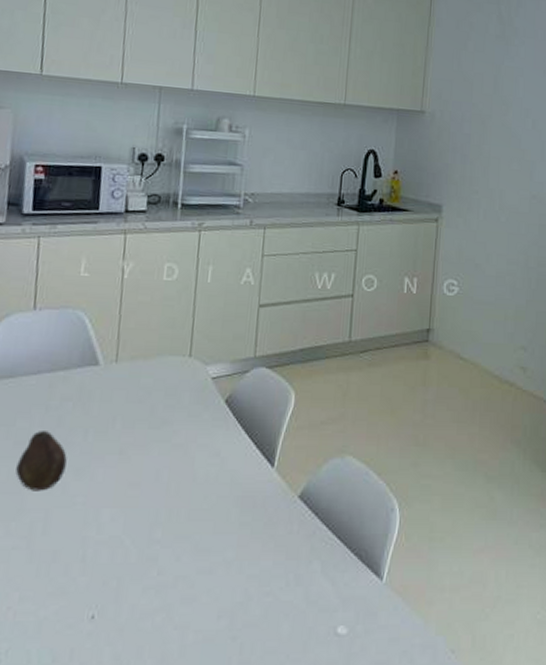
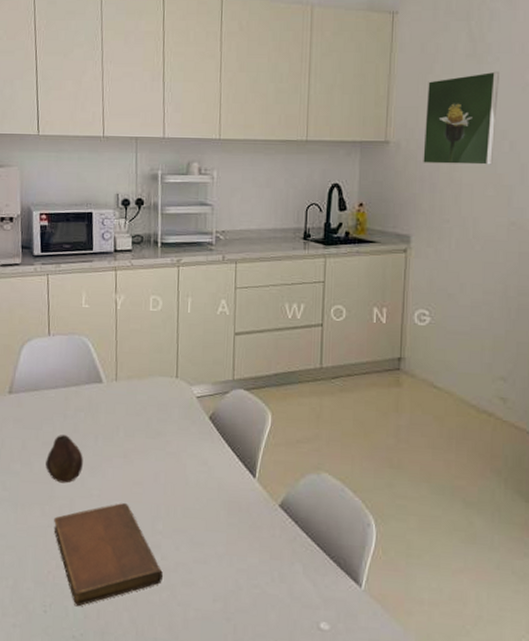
notebook: none [20,508,158,649] -> present [54,502,163,607]
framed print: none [455,53,524,140] -> present [423,71,499,165]

